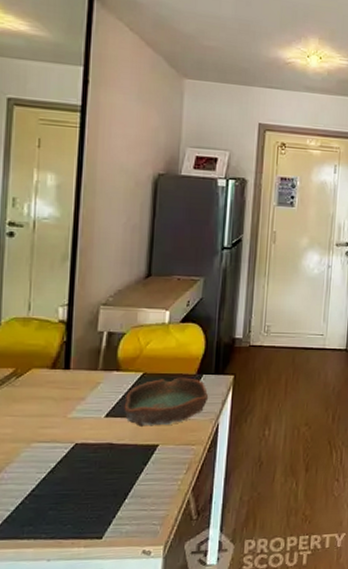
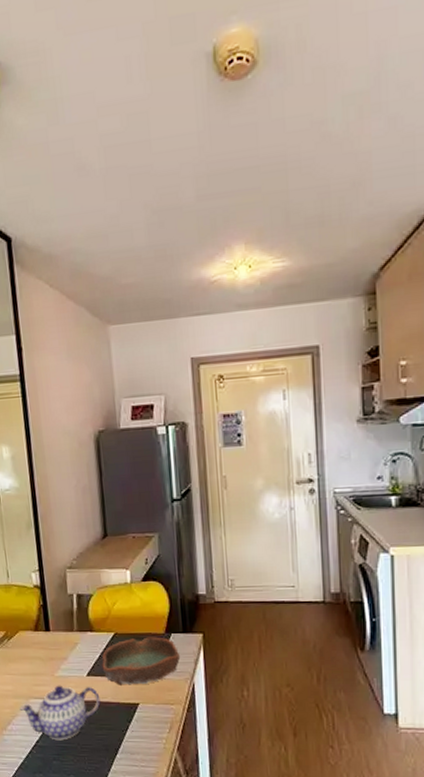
teapot: none [17,427,116,488] -> present [19,685,101,741]

